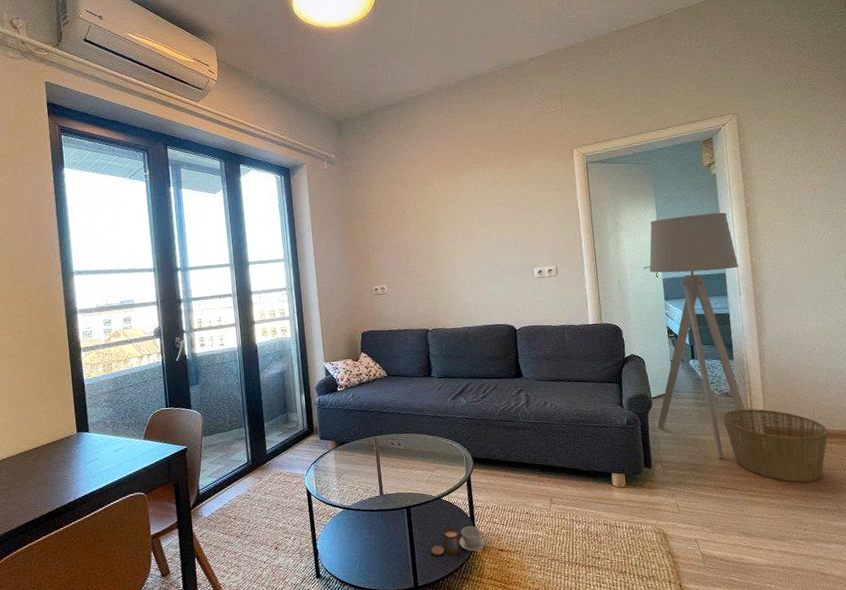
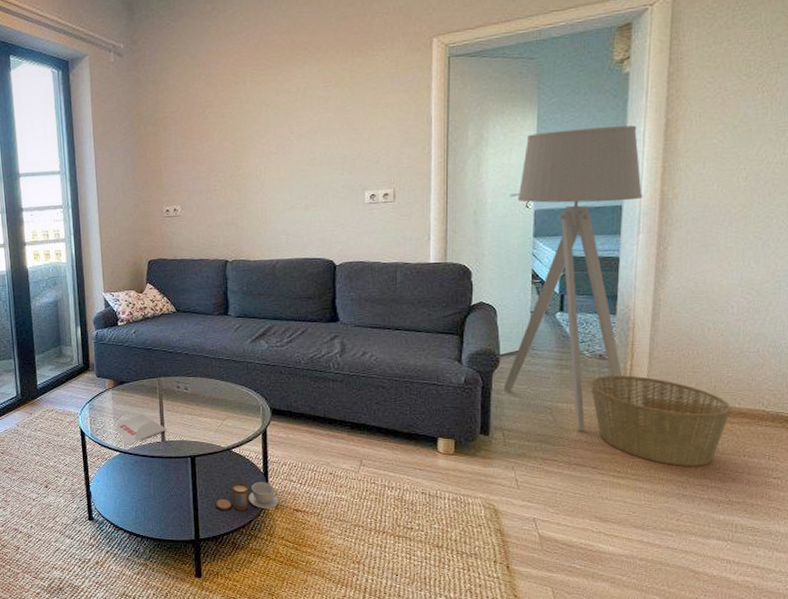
magazine: none [333,471,384,509] -> present [108,414,167,452]

